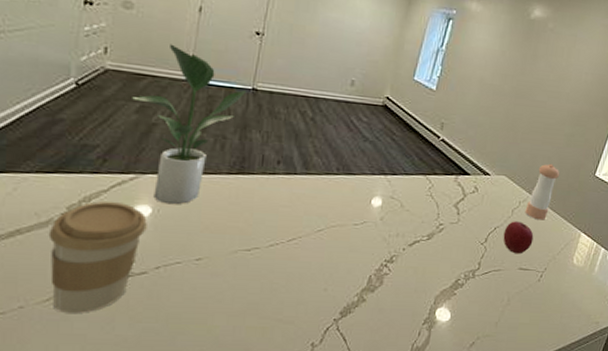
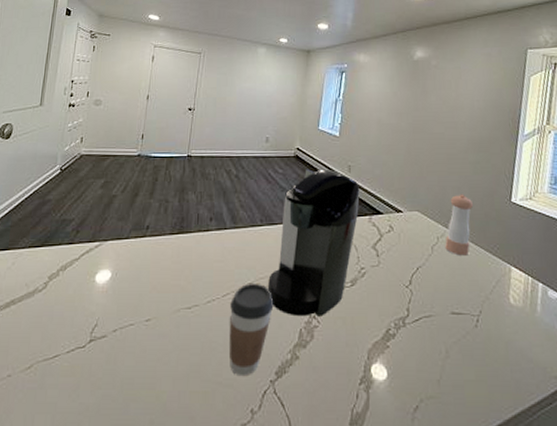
coffee cup: present [48,201,147,313] -> none [33,269,108,380]
potted plant: present [132,44,247,205] -> none [99,128,184,268]
coffee cup: none [291,231,345,315] -> present [230,284,274,377]
coffee maker: none [338,121,450,265] -> present [267,169,360,317]
apple: present [503,221,534,254] -> none [427,259,460,296]

